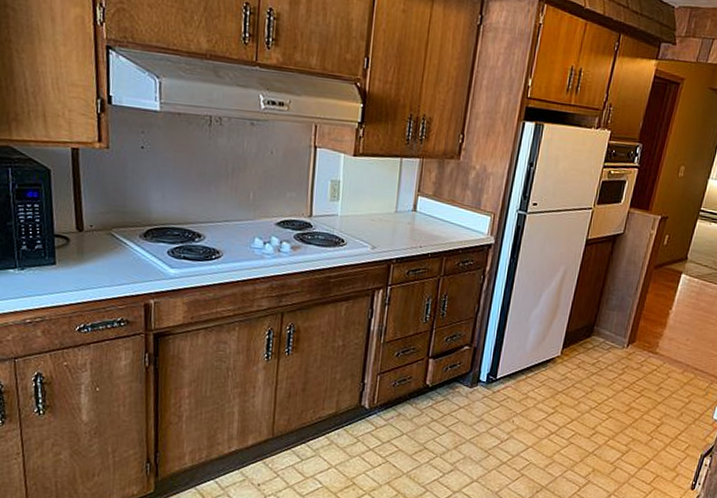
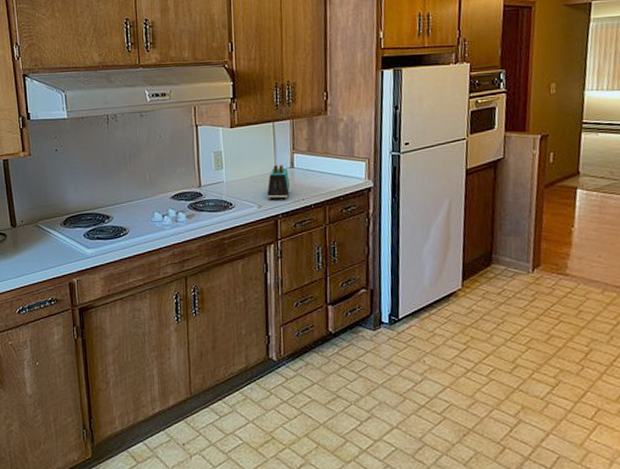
toaster: none [383,205,410,245] -> present [267,165,291,201]

